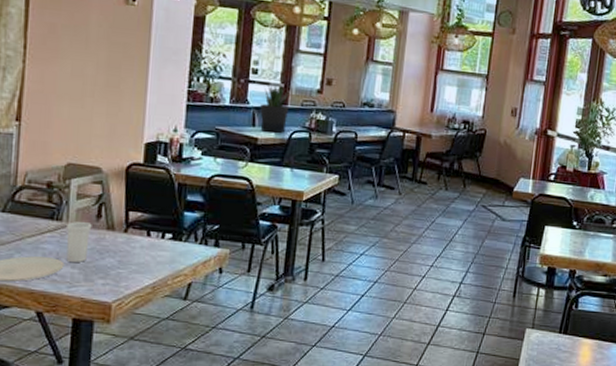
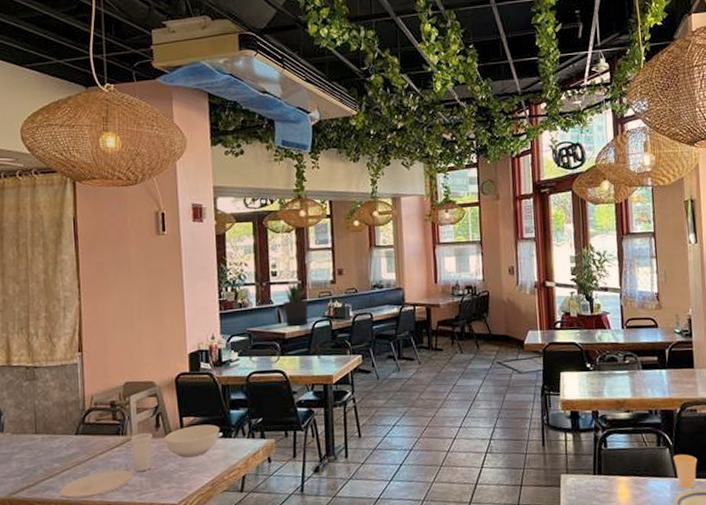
bowl: none [105,222,170,256] -> present [165,424,220,458]

